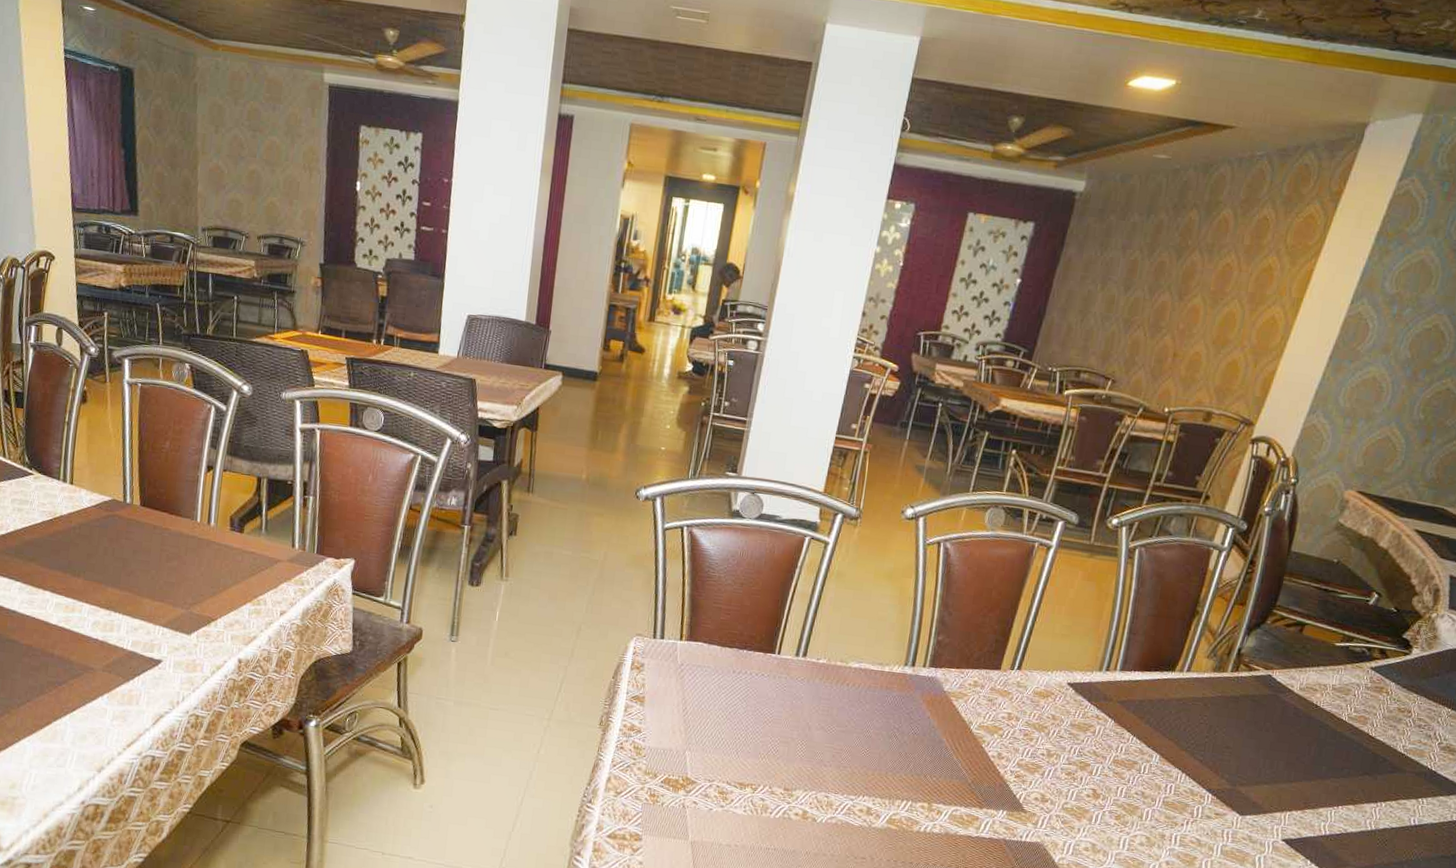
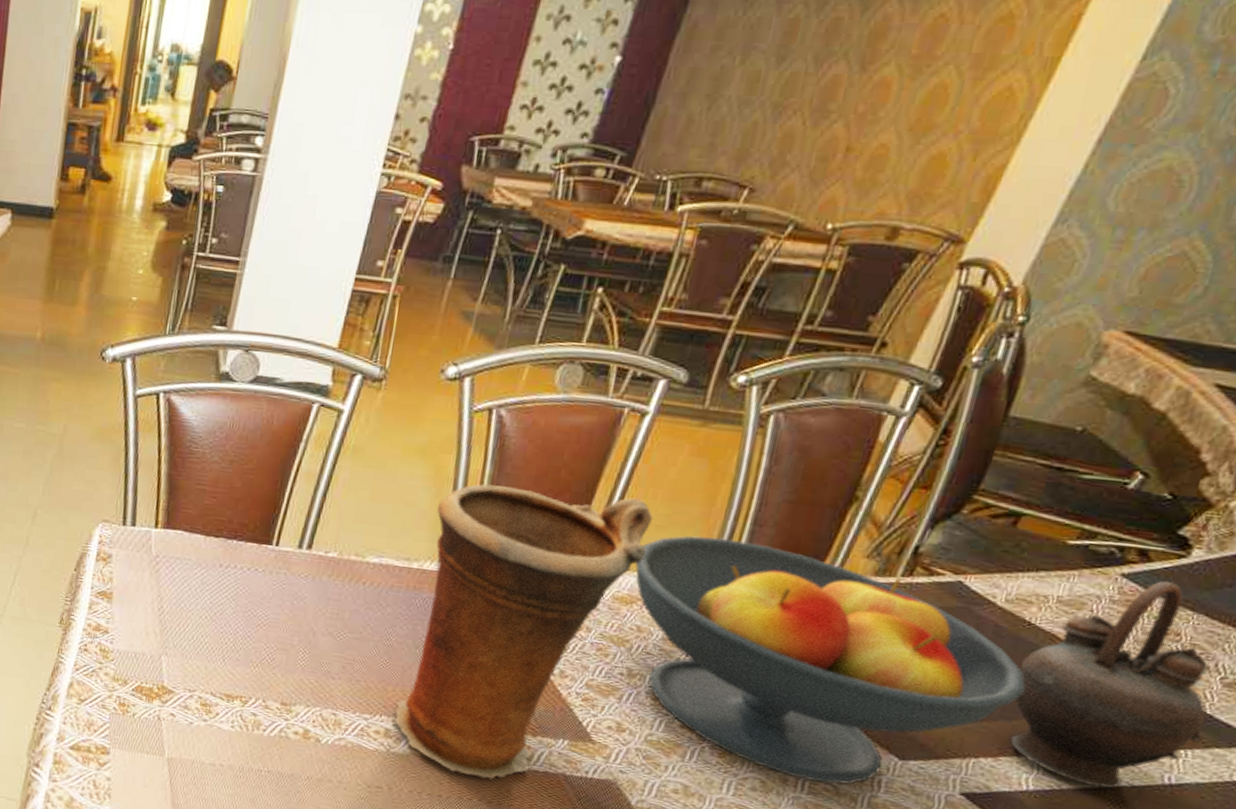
vase: none [874,602,1060,847] -> present [394,484,654,780]
fruit bowl: none [1048,642,1319,837] -> present [634,535,1026,784]
teapot: none [1311,672,1433,830] -> present [1010,581,1208,788]

